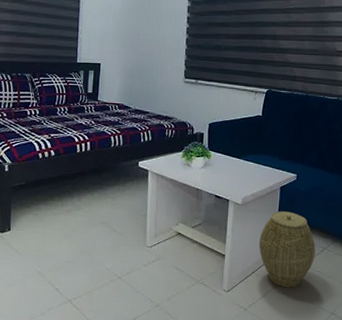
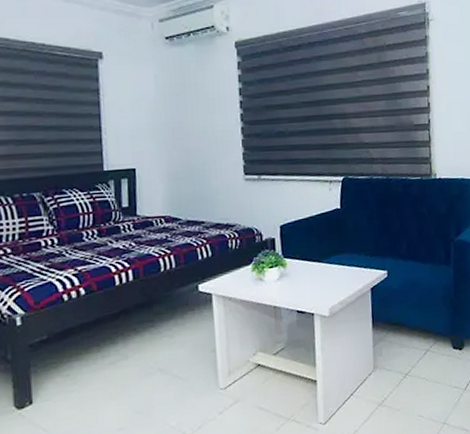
woven basket: present [259,211,316,288] -> none [354,315,418,405]

